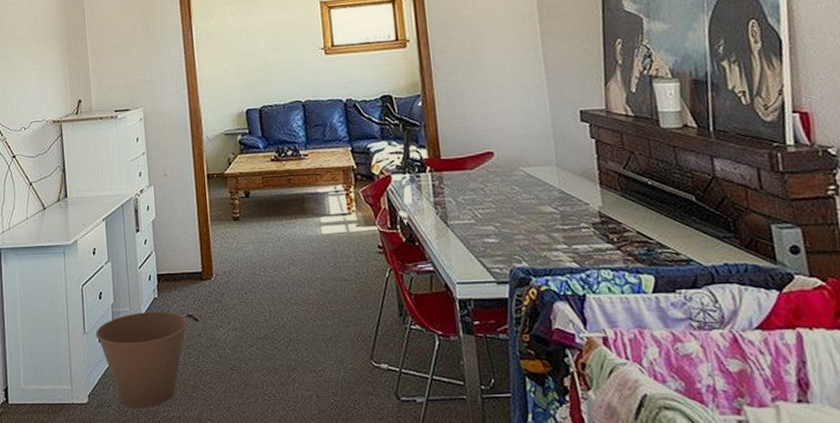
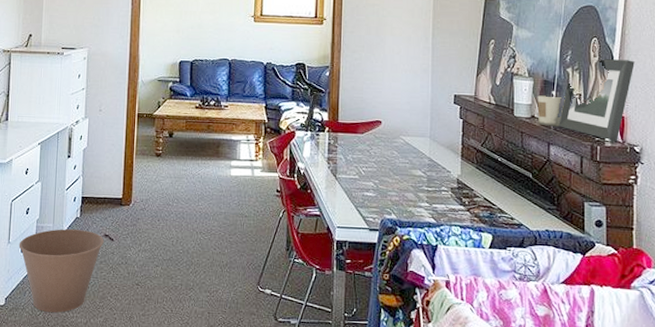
candle: none [687,91,725,136] -> present [537,91,565,127]
picture frame: none [720,41,812,145] -> present [558,59,635,141]

